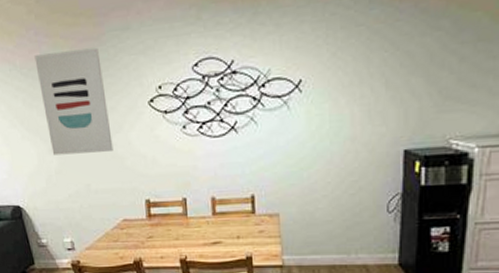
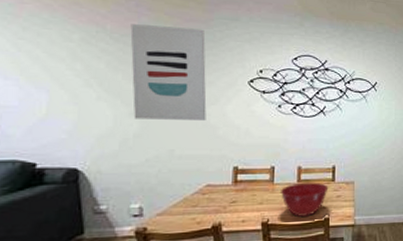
mixing bowl: none [196,215,249,254] -> present [281,182,329,217]

